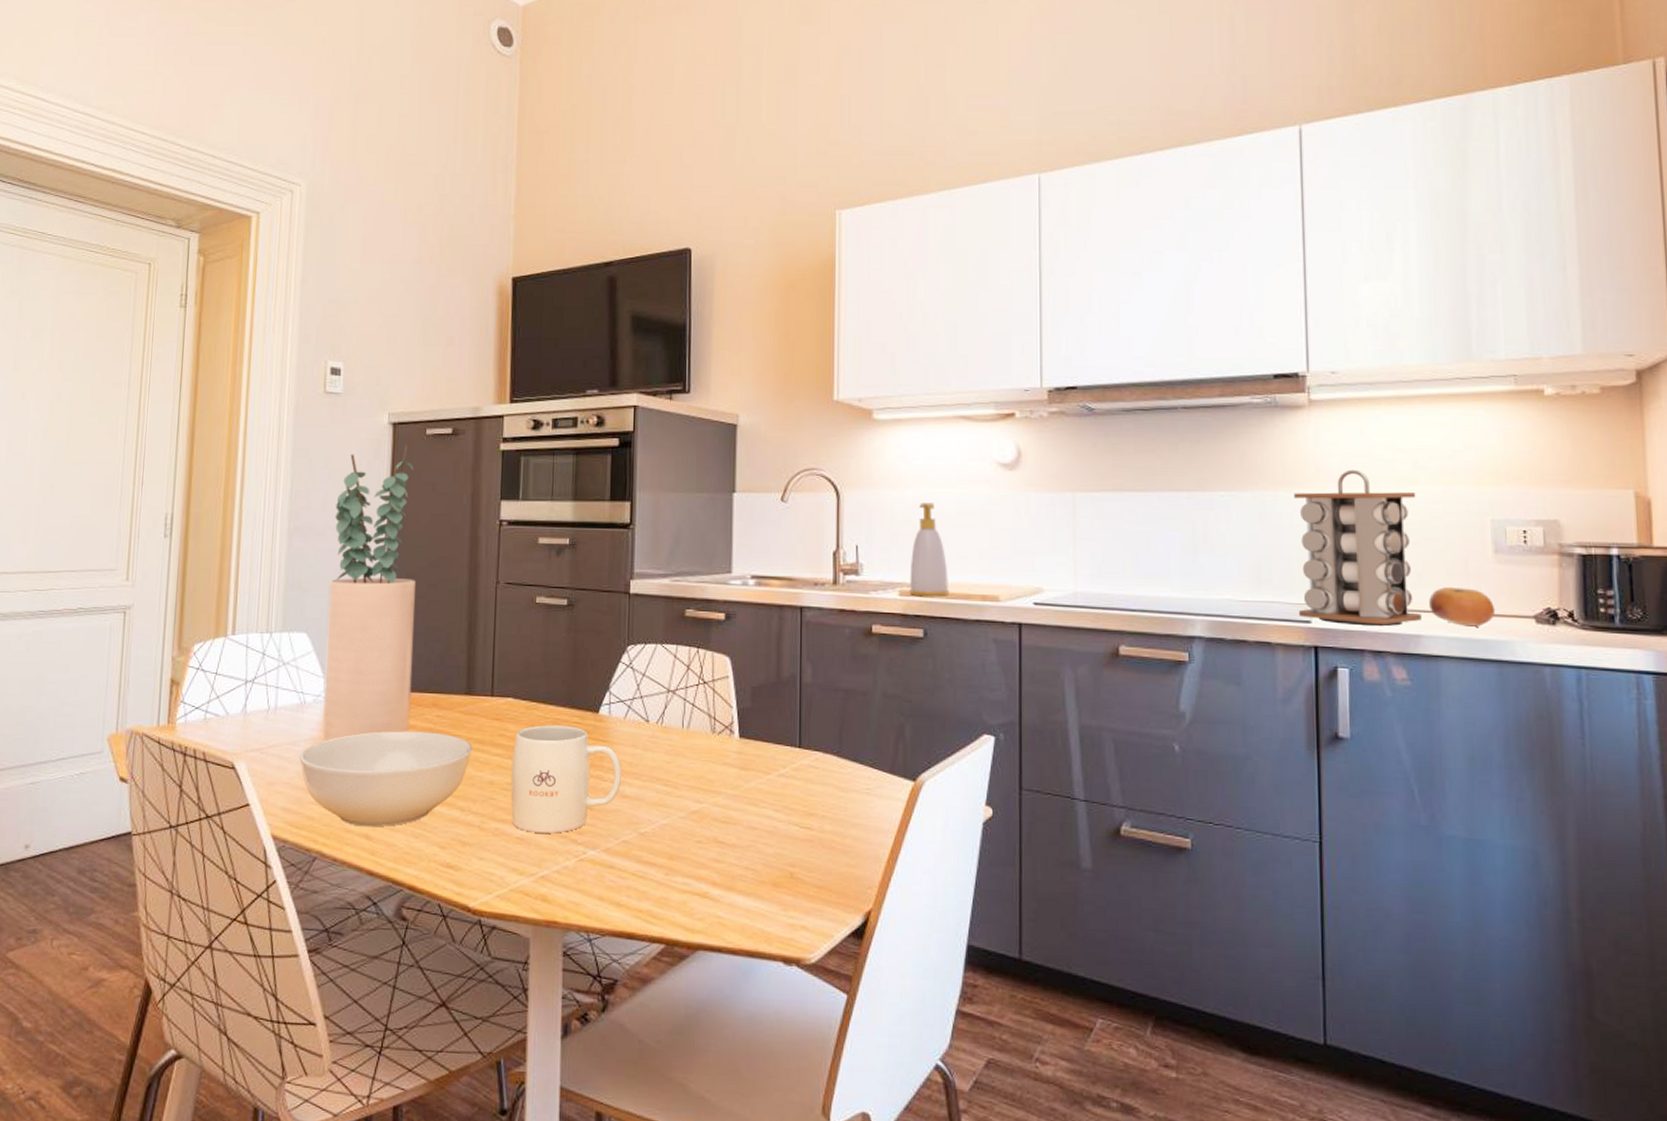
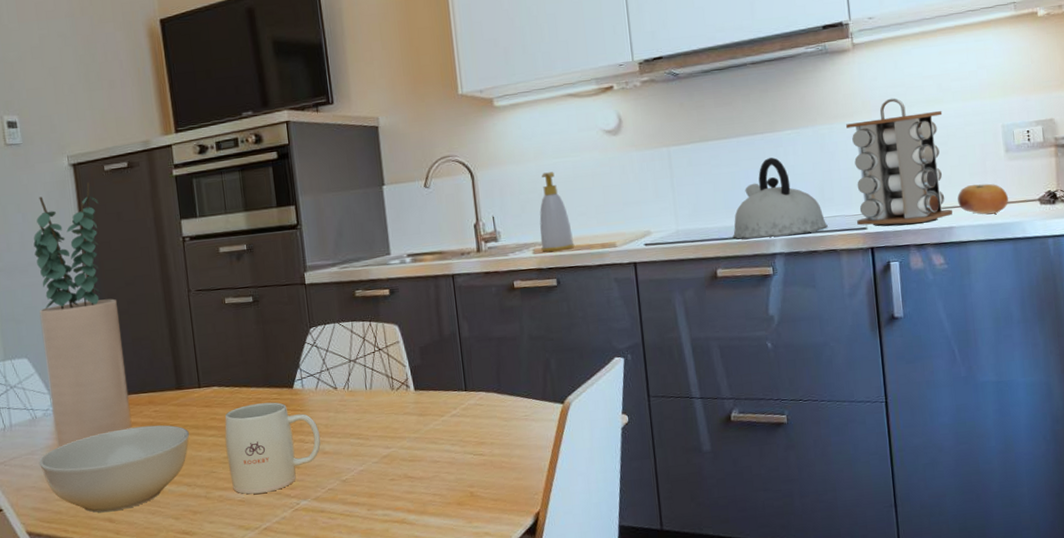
kettle: none [1142,521,1262,618] -> present [732,157,828,239]

